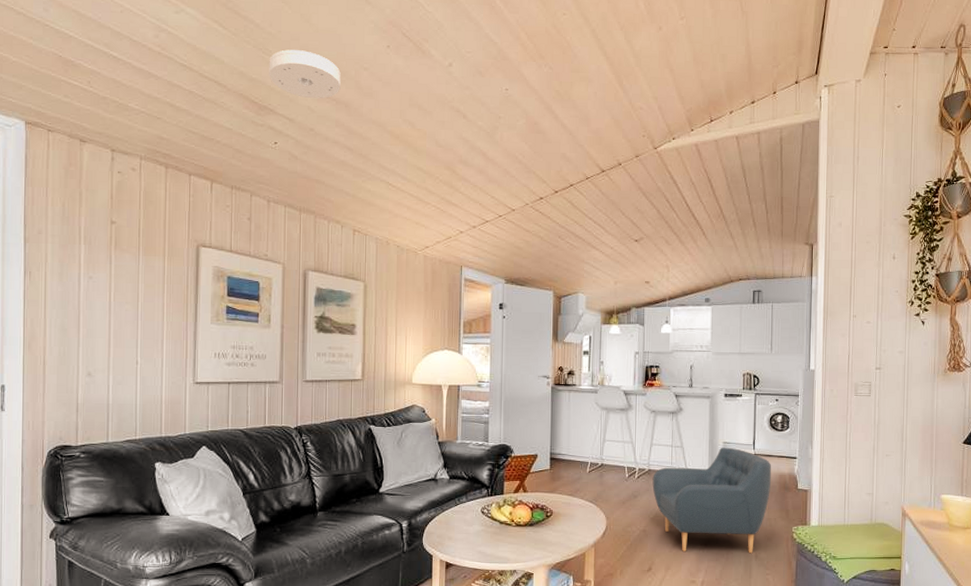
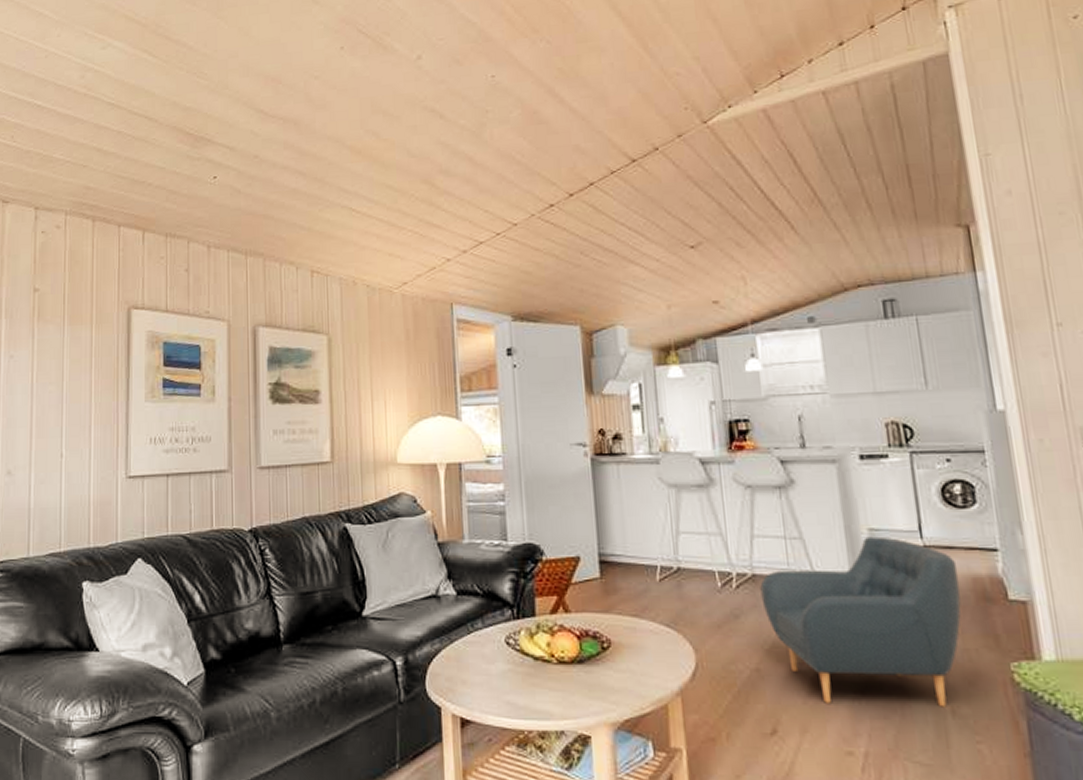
smoke detector: present [269,49,341,99] -> none [205,67,288,121]

